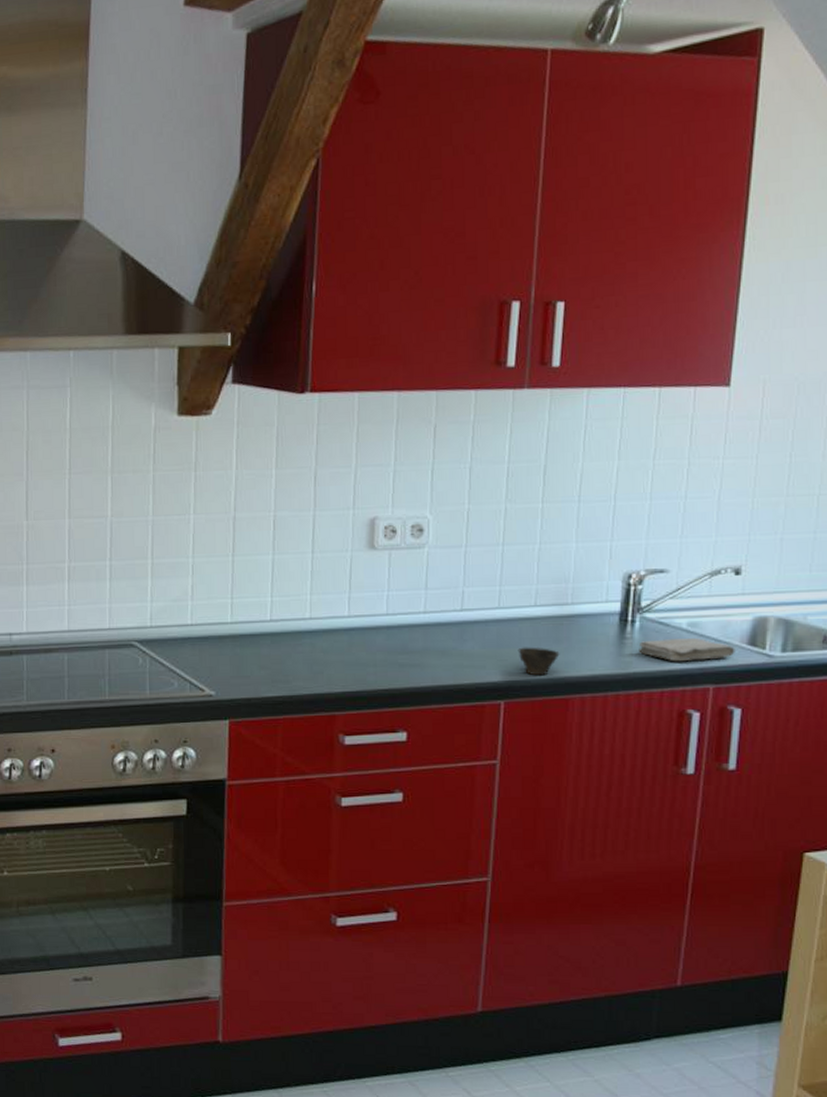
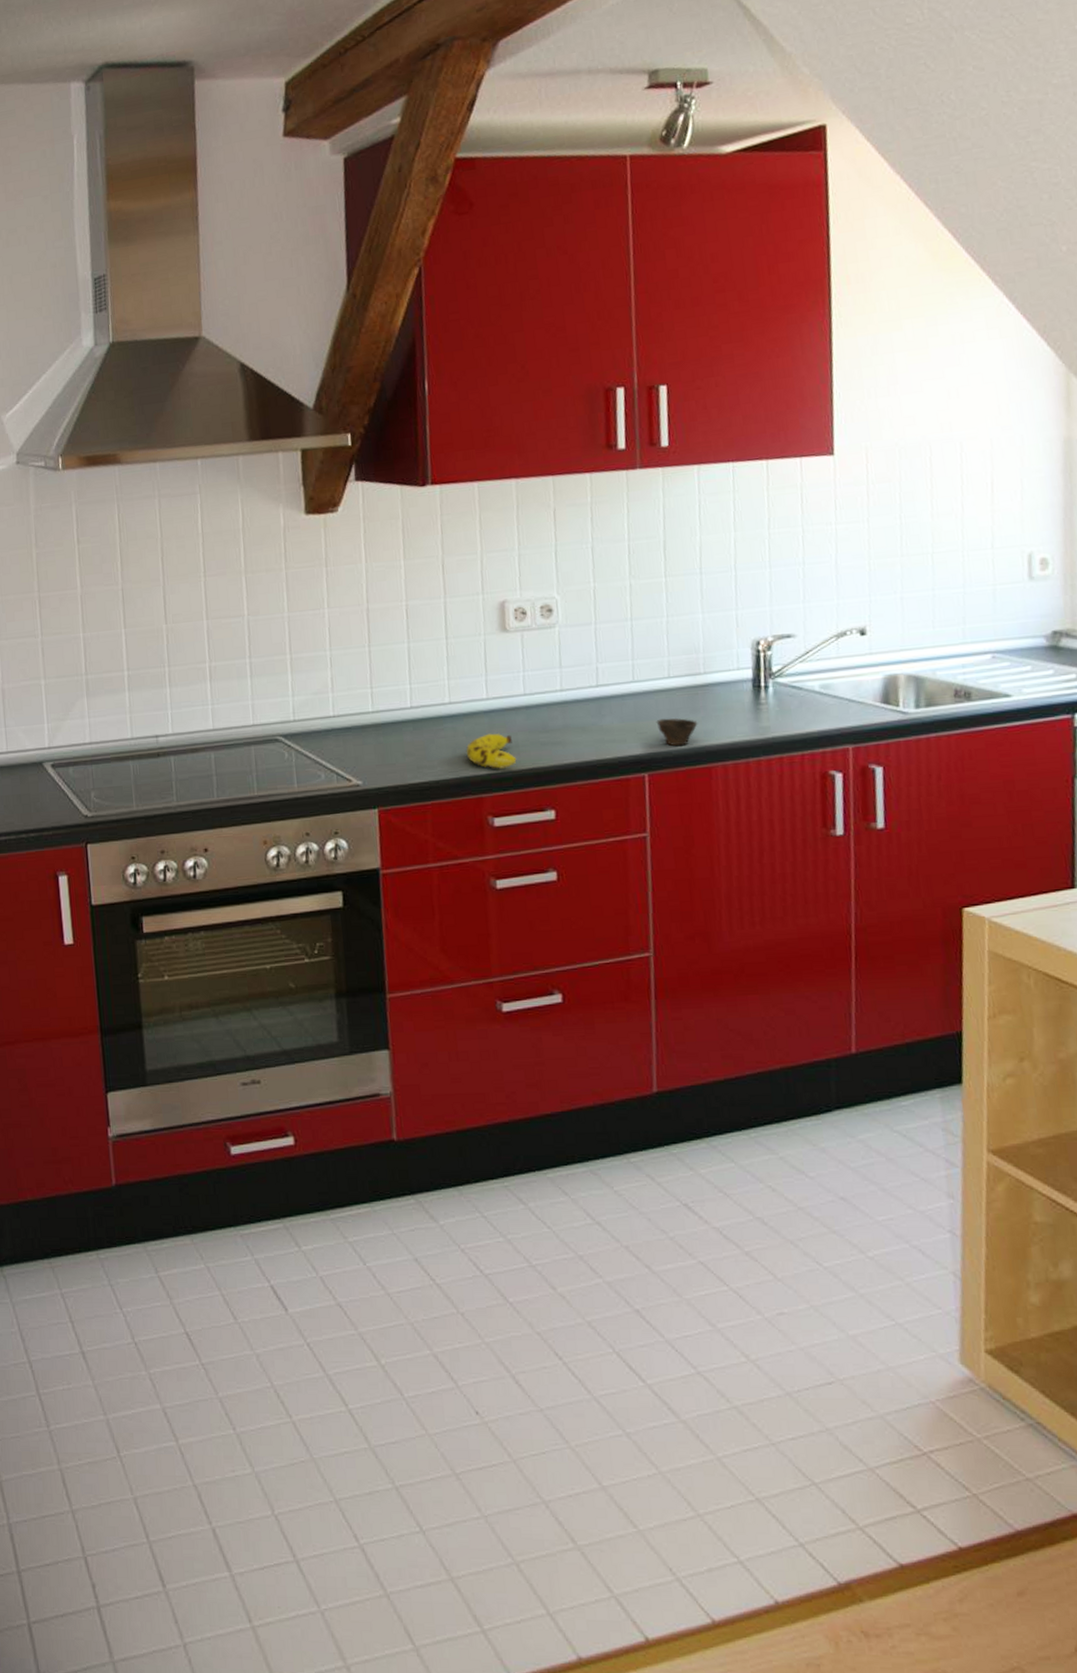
fruit: none [322,651,373,688] -> present [465,733,517,769]
washcloth: present [638,638,735,662] -> none [774,699,870,725]

